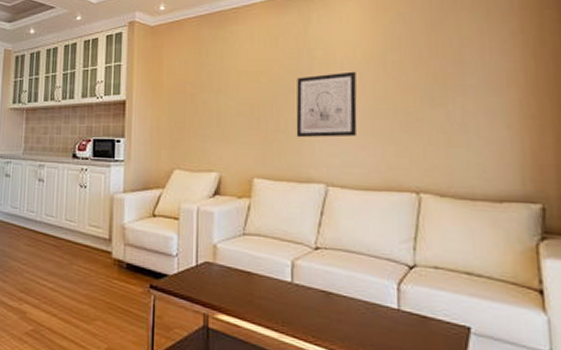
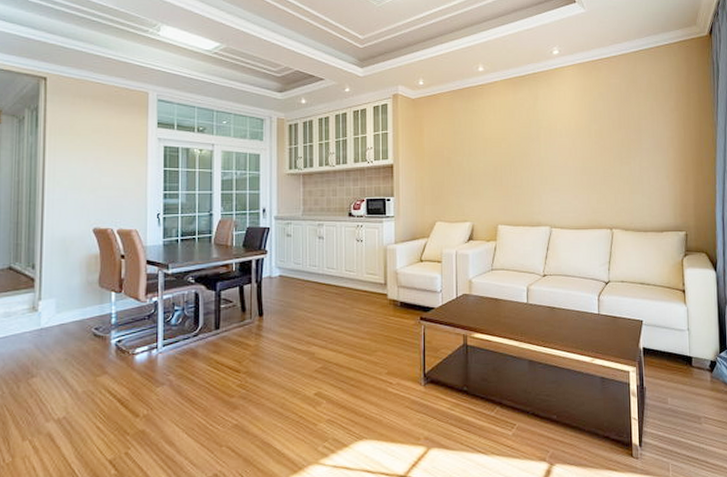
wall art: present [296,71,357,138] -> none [528,138,572,192]

